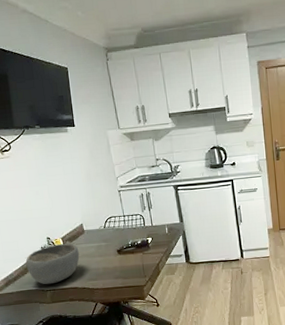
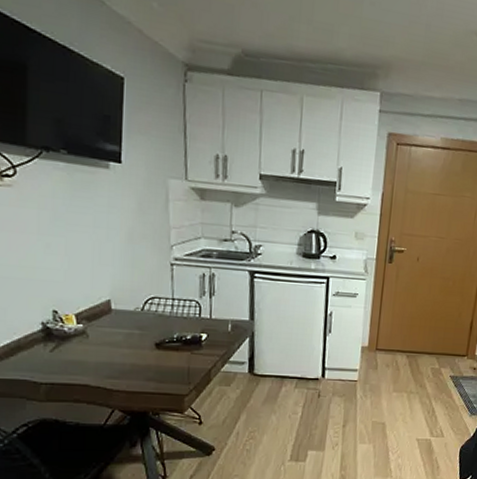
bowl: present [25,243,80,285] -> none [13,322,99,376]

